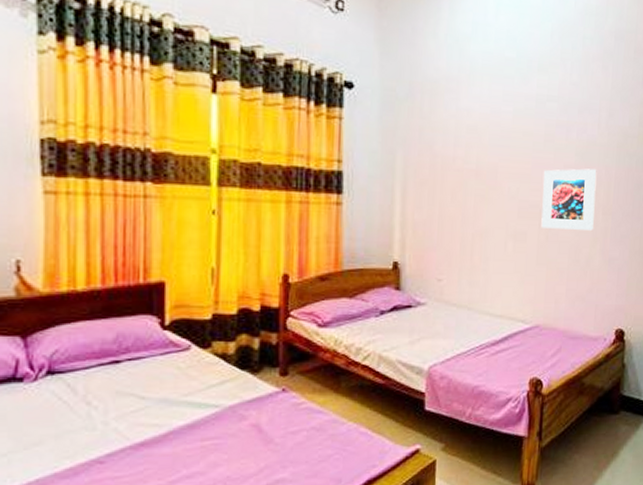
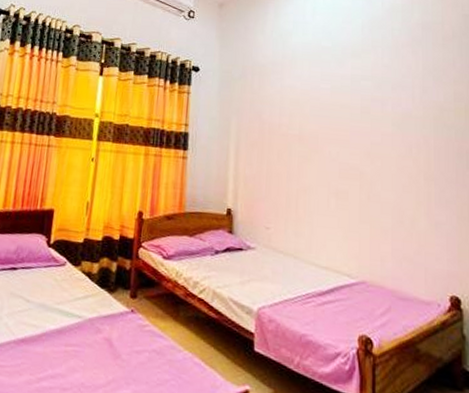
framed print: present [541,168,597,230] -> none [361,137,417,194]

